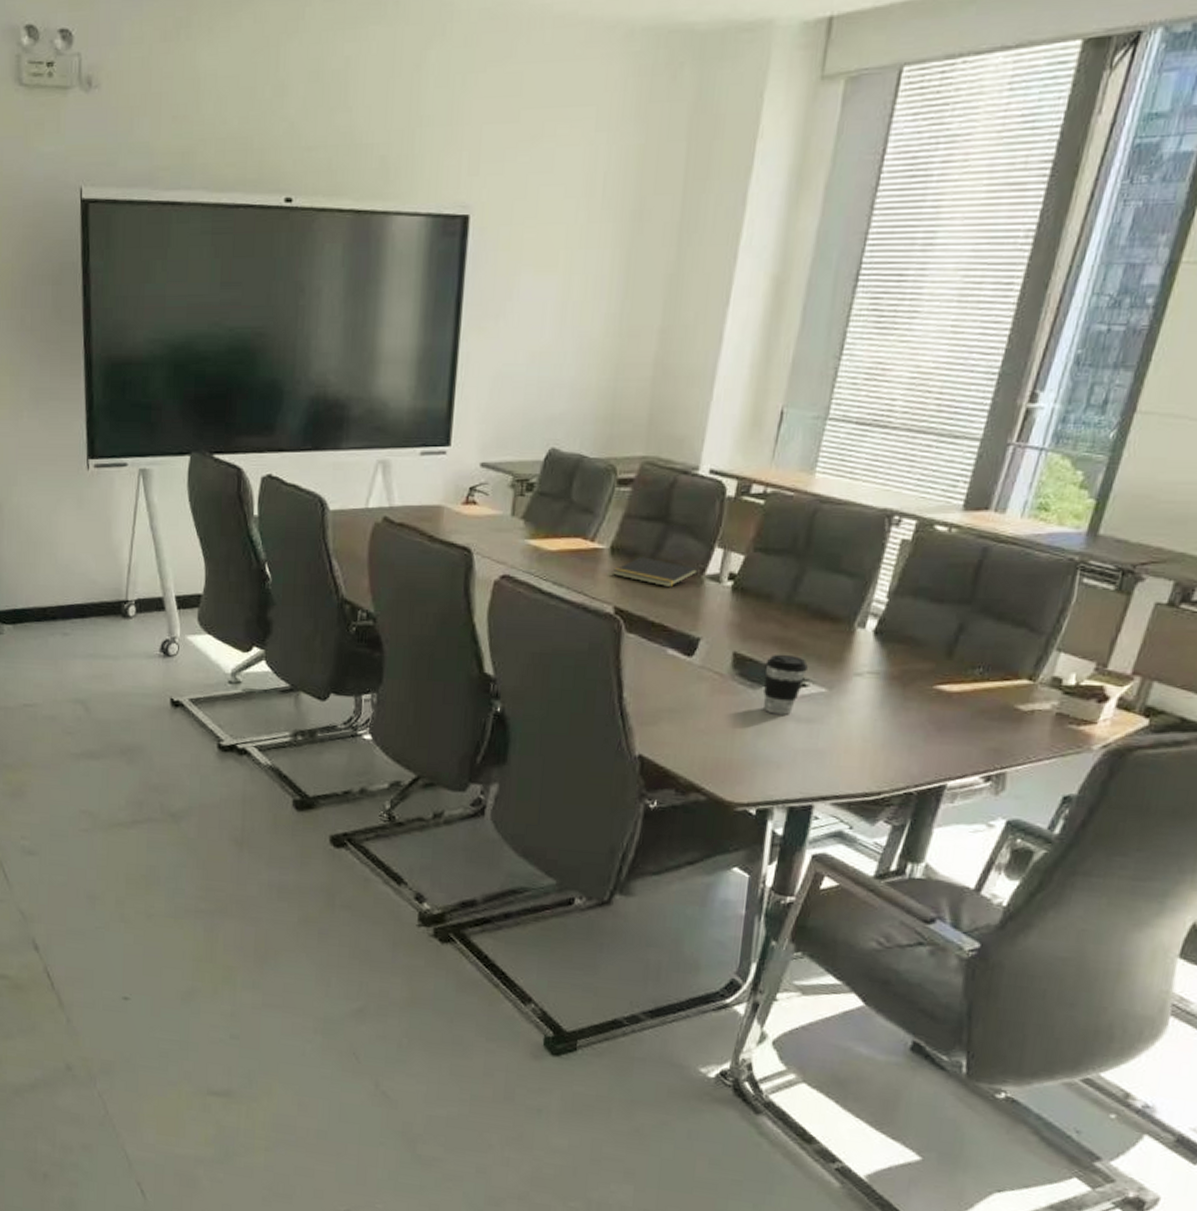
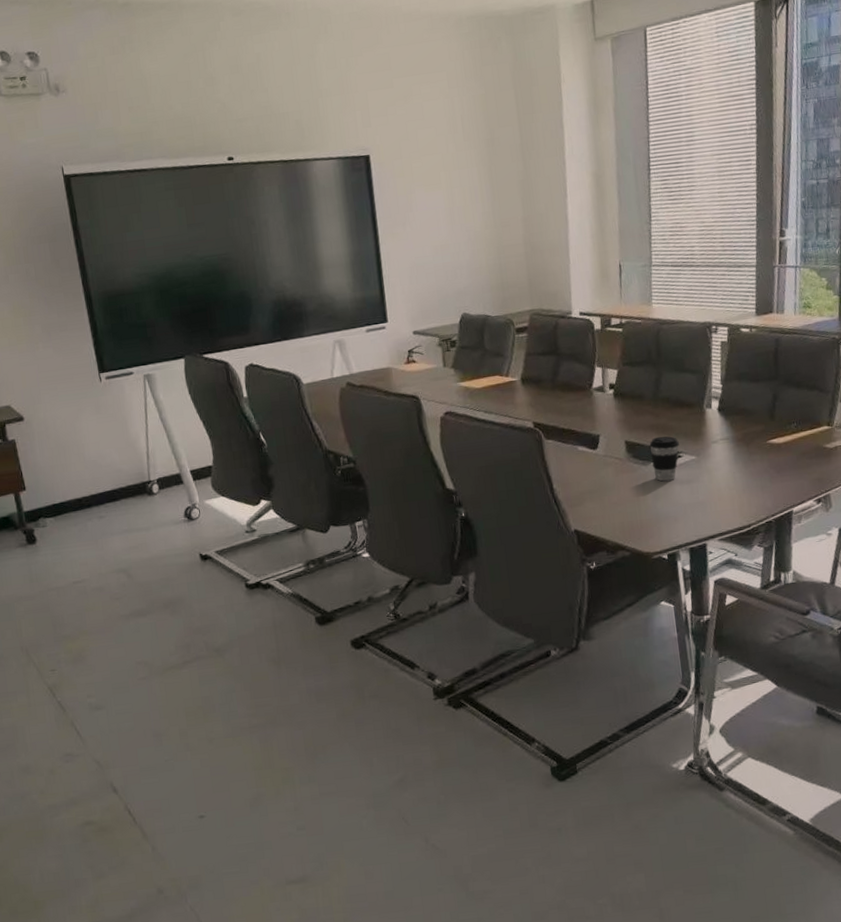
notepad: present [613,557,698,587] -> none [526,382,587,402]

